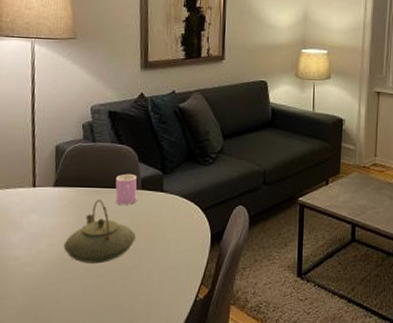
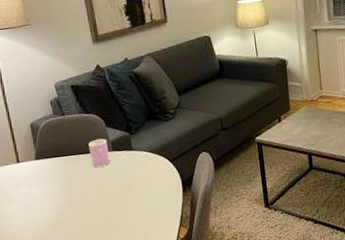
teapot: present [63,200,136,264] -> none [53,165,115,222]

